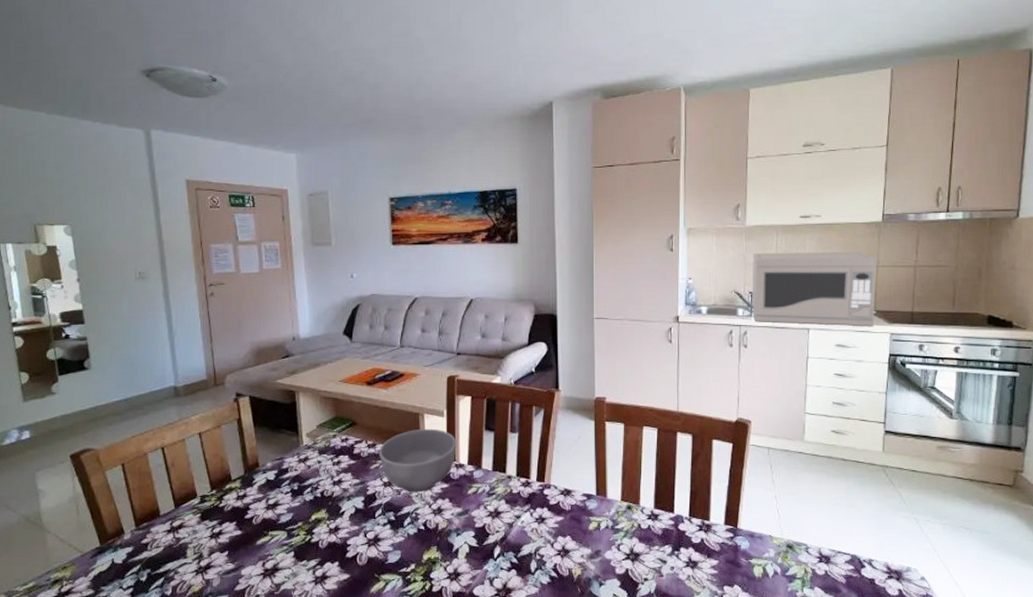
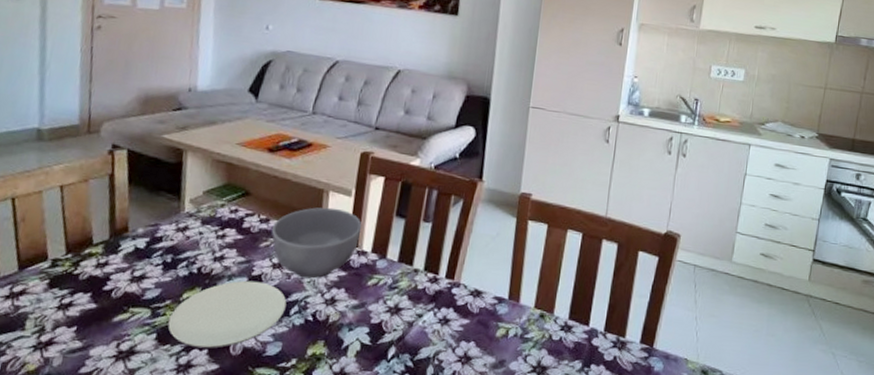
plate: none [302,499,400,560] -> present [167,280,287,348]
microwave: present [752,251,878,327] -> none [695,59,826,150]

